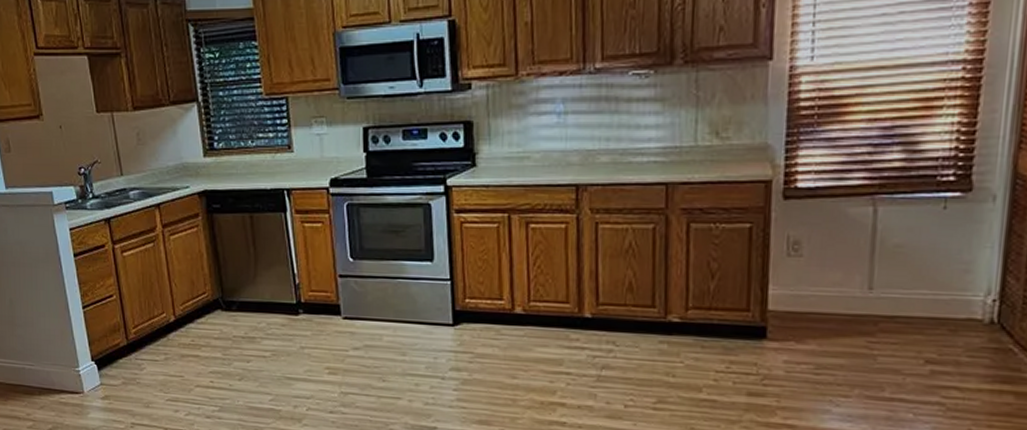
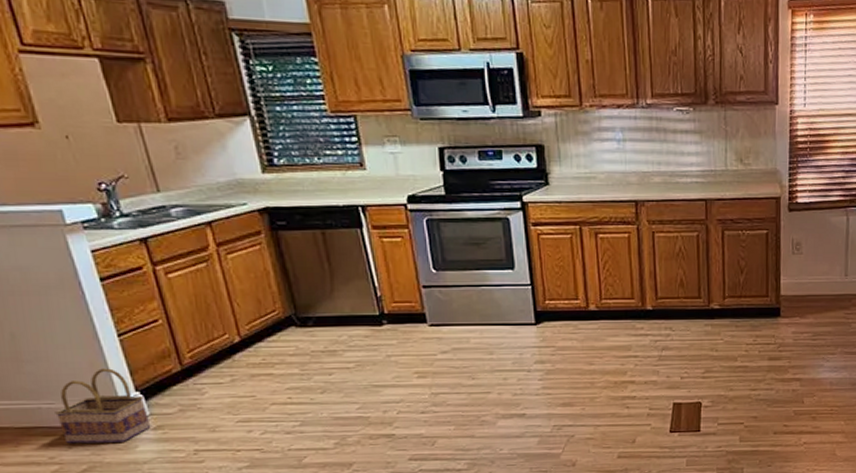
basket: none [34,337,101,408] -> present [55,368,151,444]

